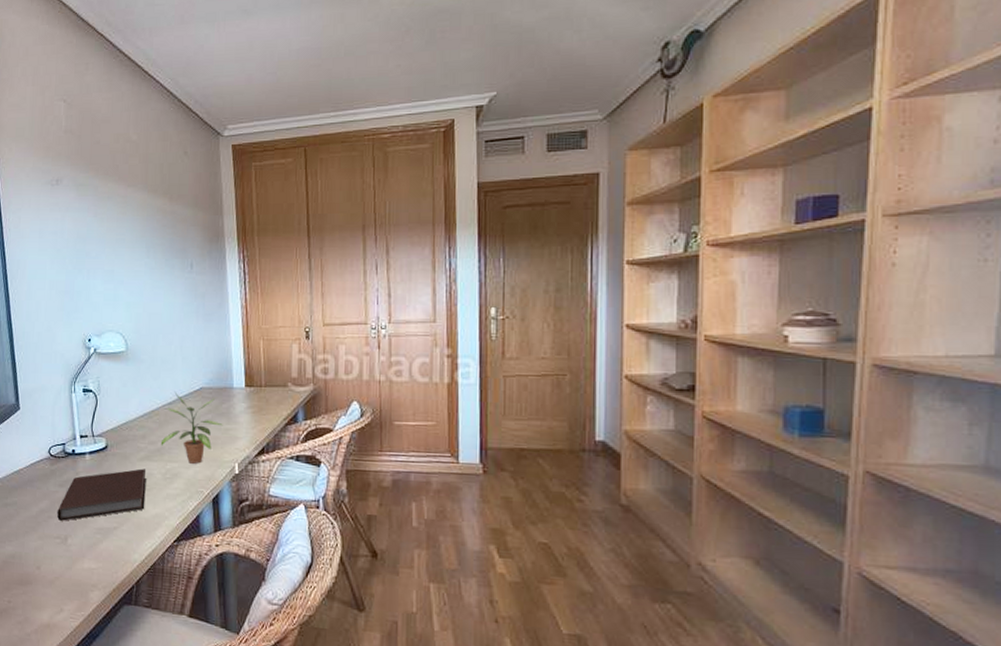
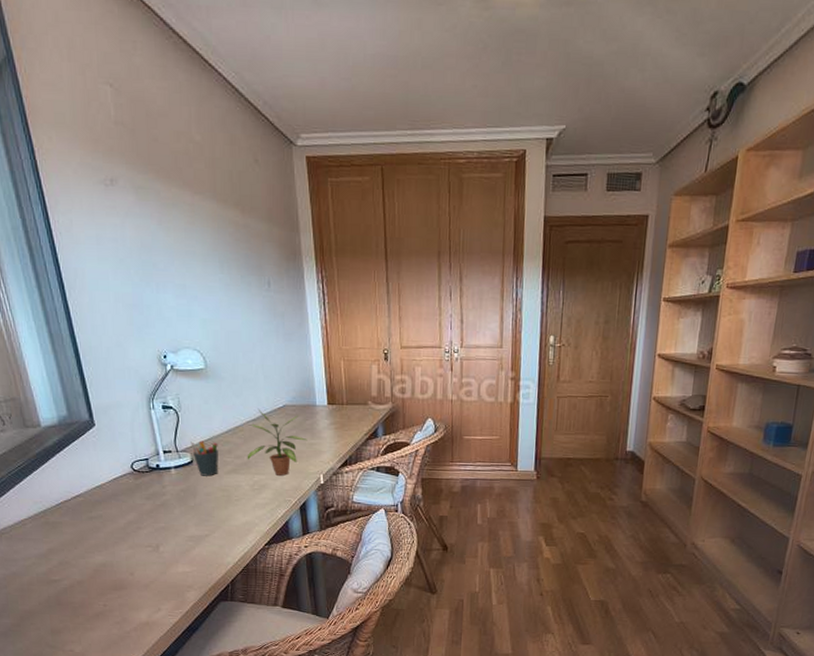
notebook: present [57,468,146,521] -> none [146,481,235,531]
pen holder: none [106,425,133,463] -> present [190,440,219,476]

